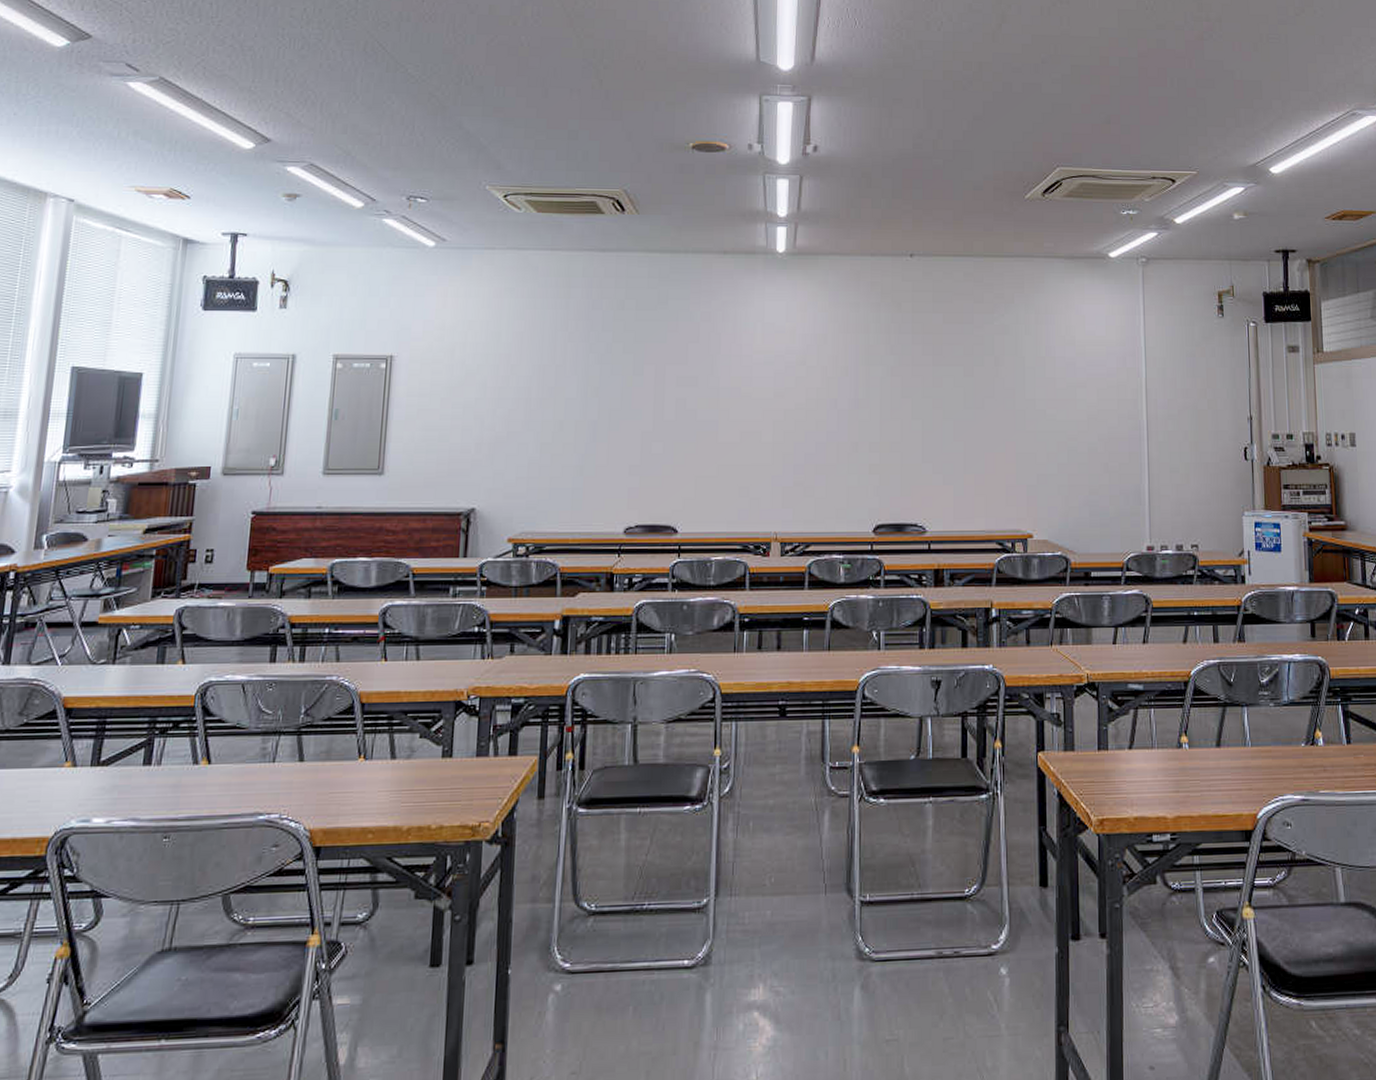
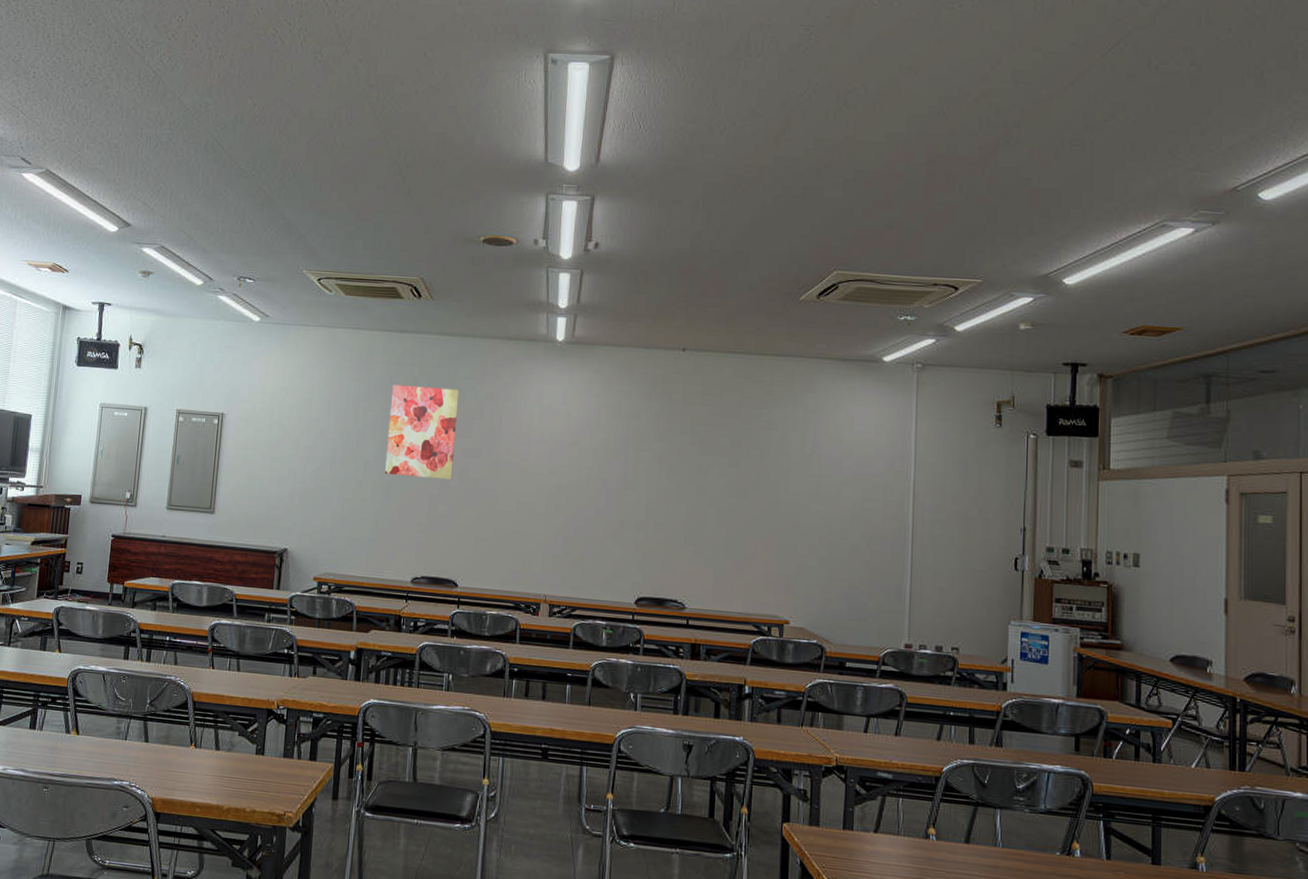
wall art: none [589,310,672,413] -> present [385,384,460,480]

